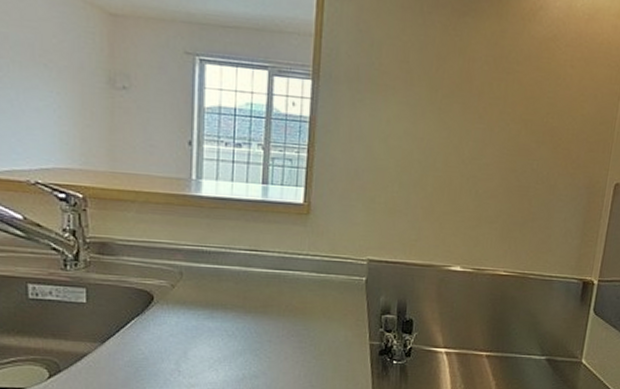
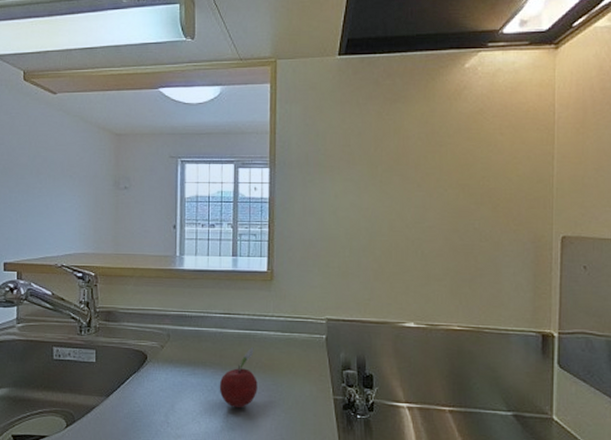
fruit: none [241,288,287,354] -> present [219,347,258,407]

